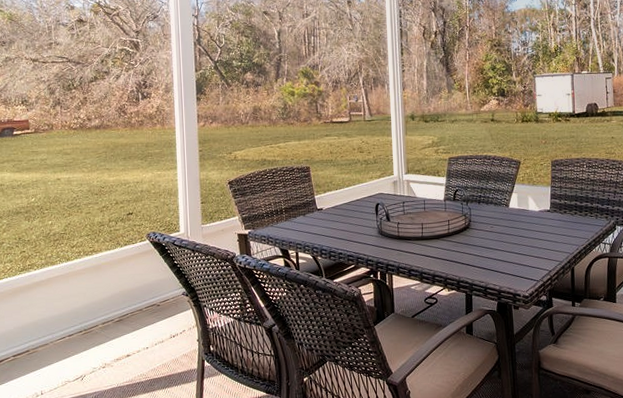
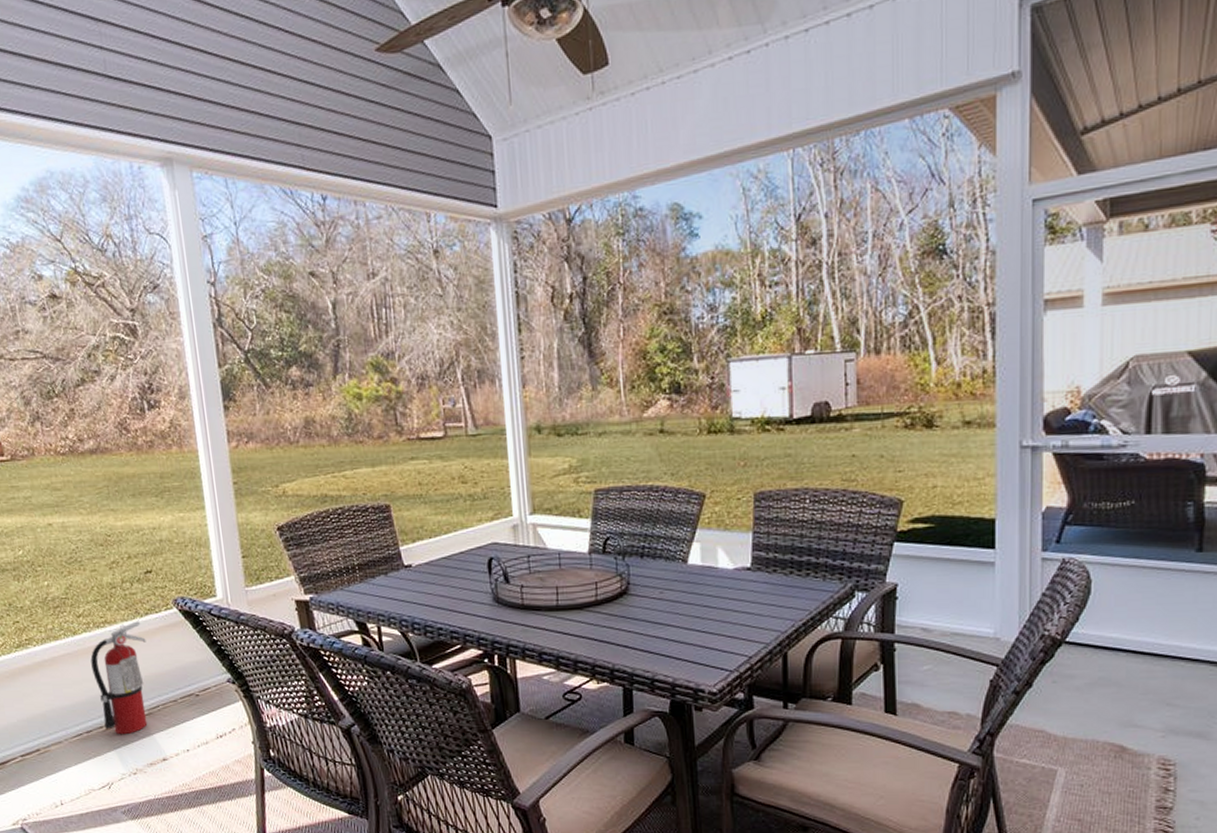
fire extinguisher: none [78,250,123,337] -> present [90,621,148,735]

